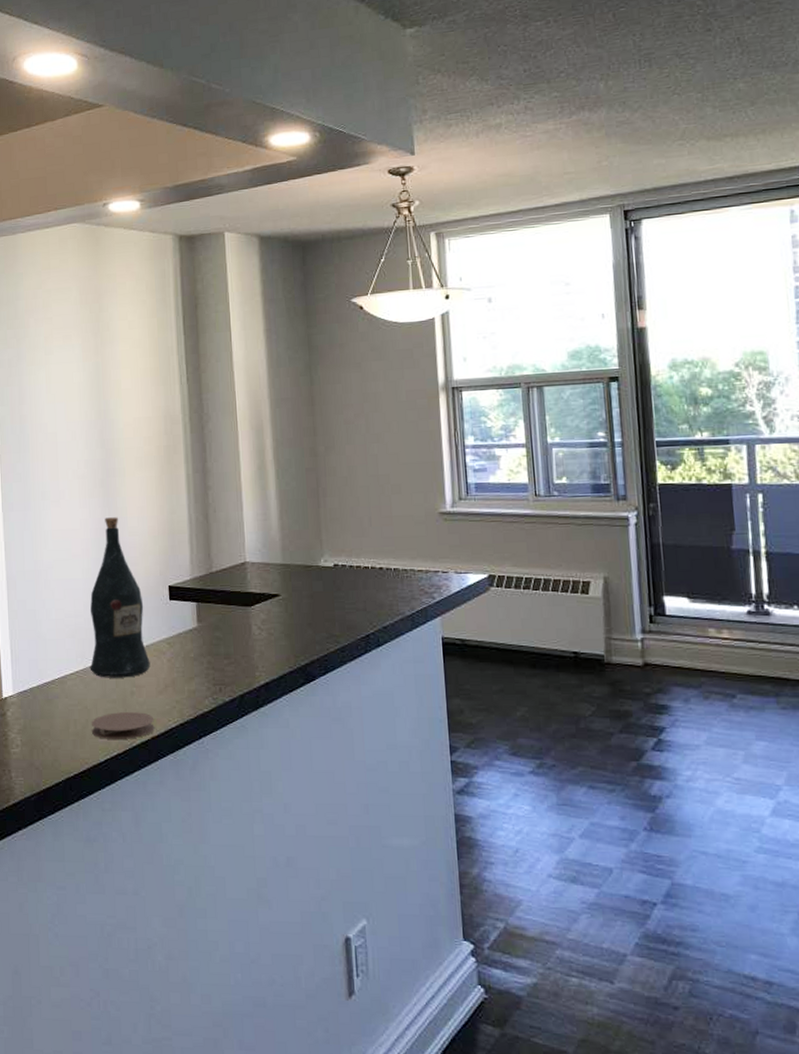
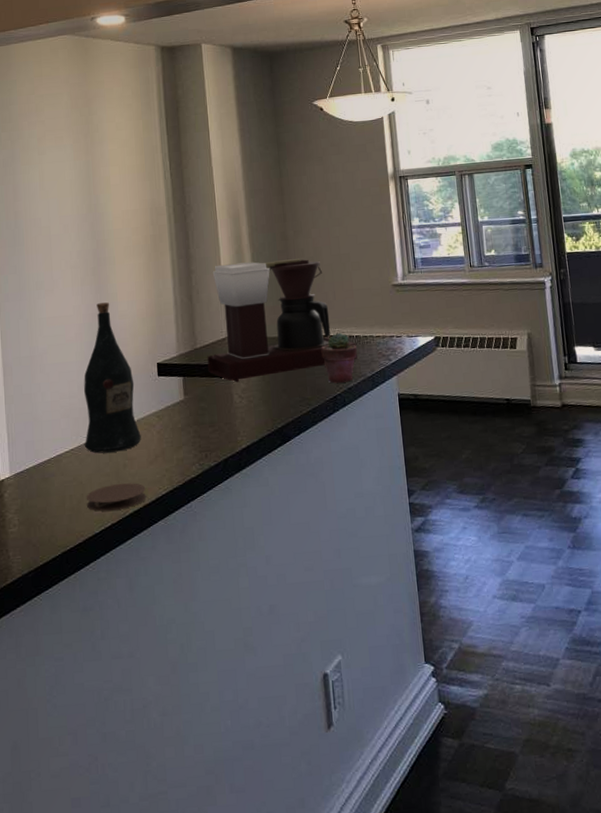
coffee maker: none [224,478,395,612] -> present [207,259,357,383]
potted succulent: none [353,563,396,620] -> present [321,332,358,383]

